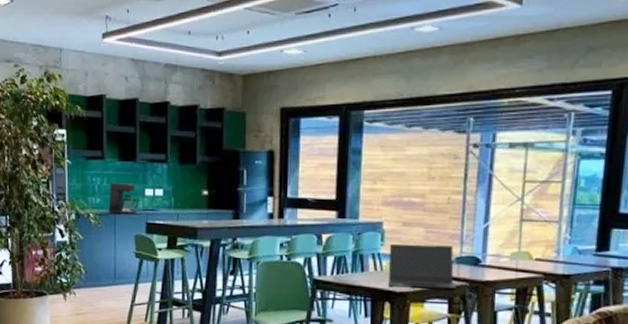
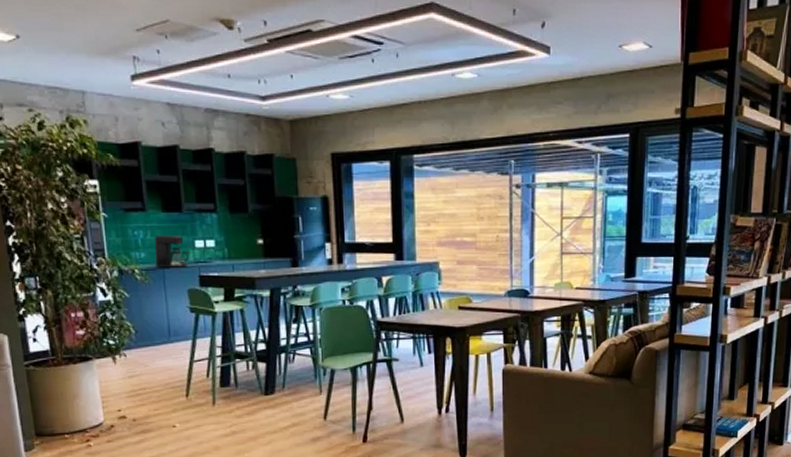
laptop: present [388,243,457,290] -> none [446,280,510,323]

